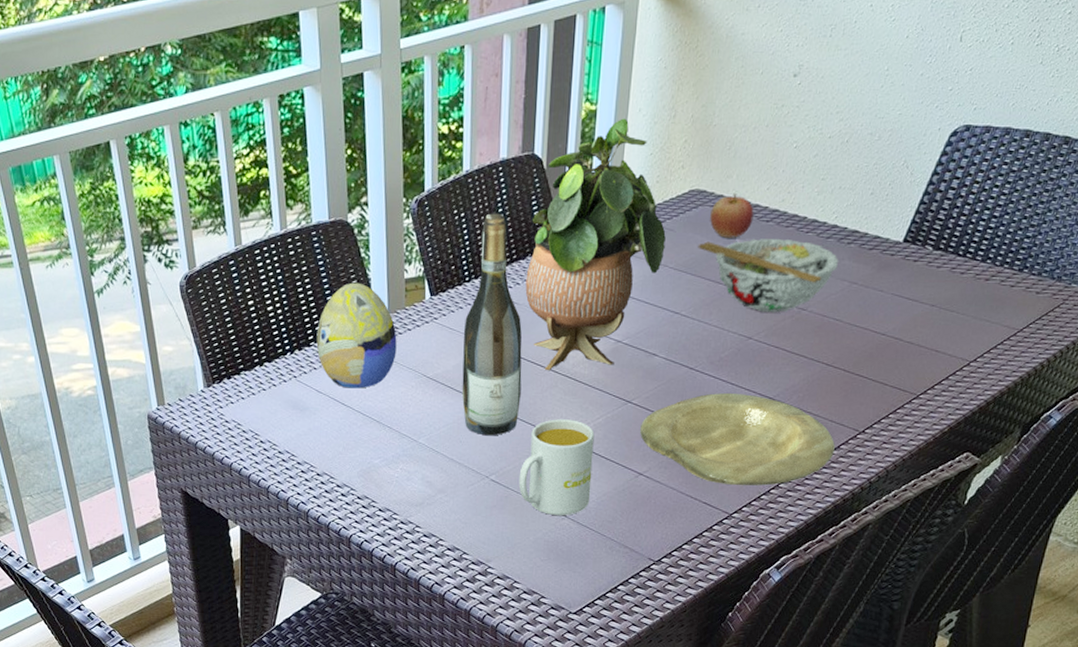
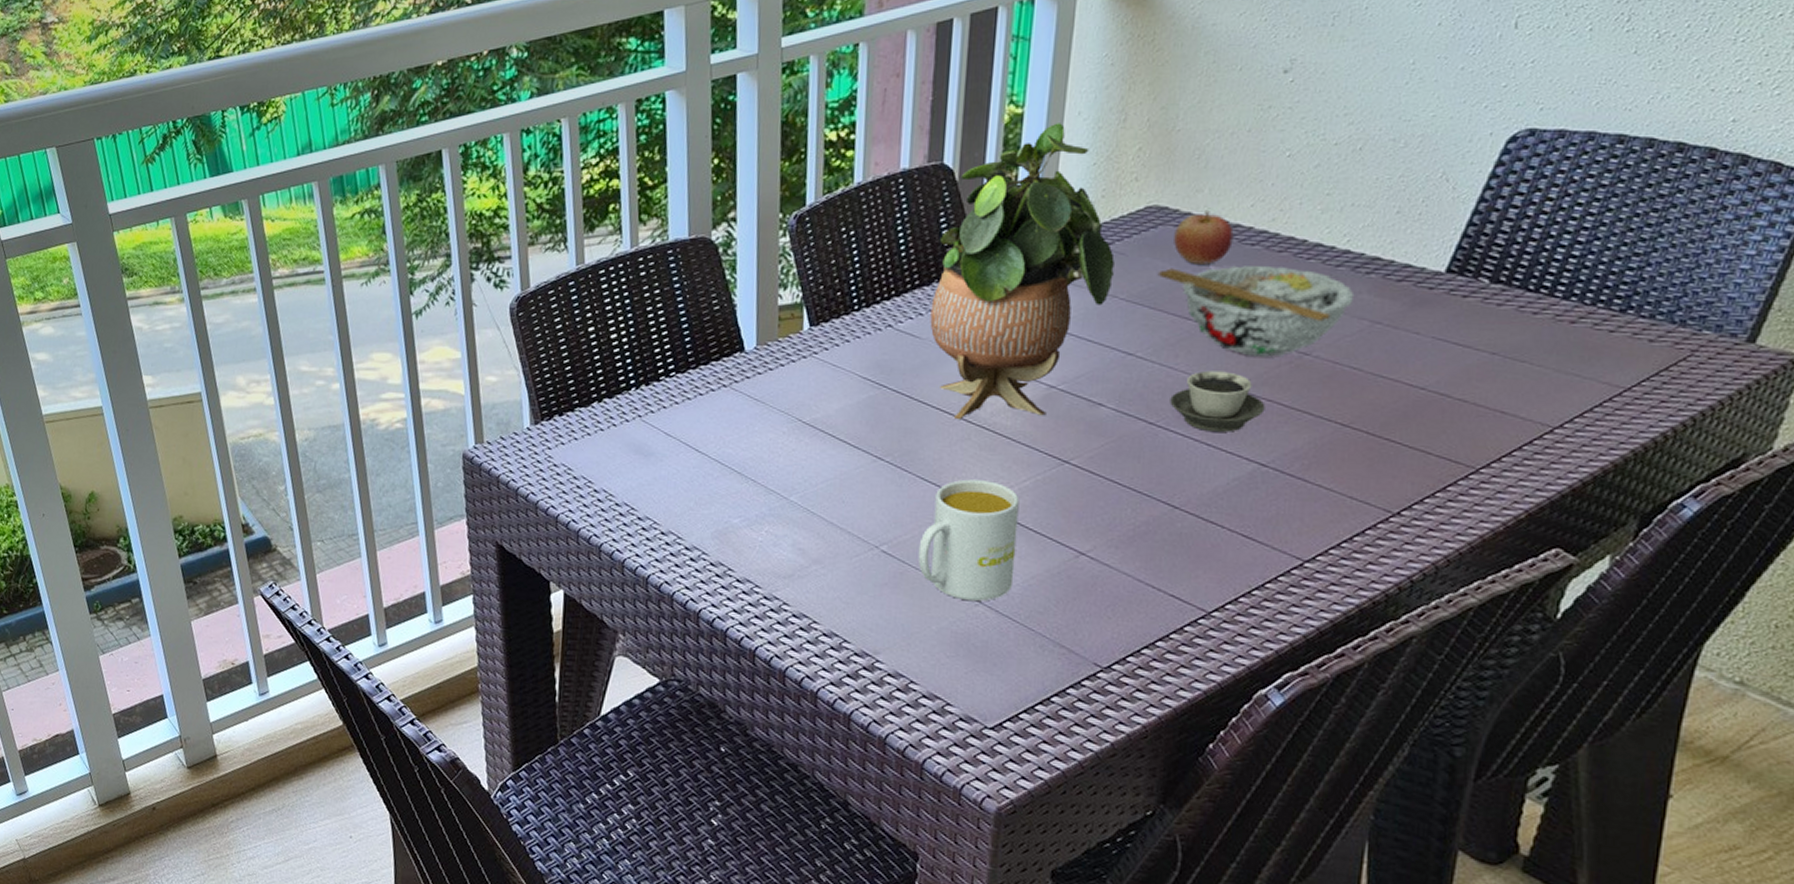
decorative egg: present [316,282,397,389] -> none [667,308,767,433]
wine bottle: present [461,213,522,435] -> none [846,231,925,496]
plate: present [639,392,835,486] -> none [1080,455,1358,578]
cup: none [705,325,774,373] -> present [1170,370,1265,432]

